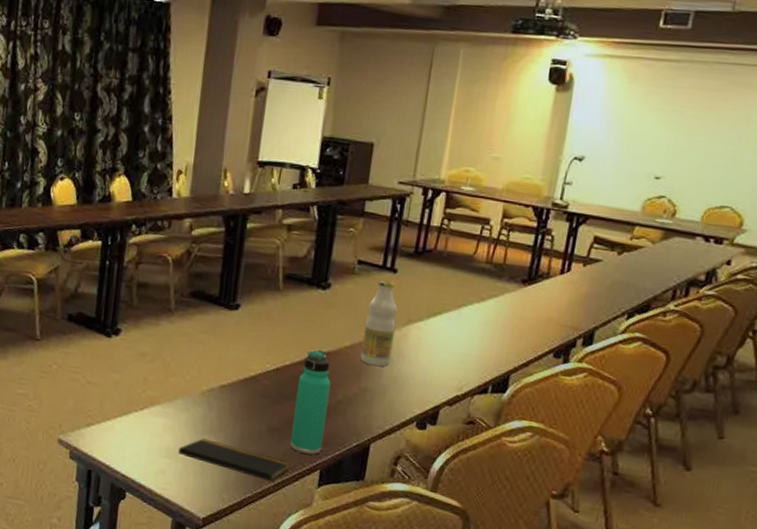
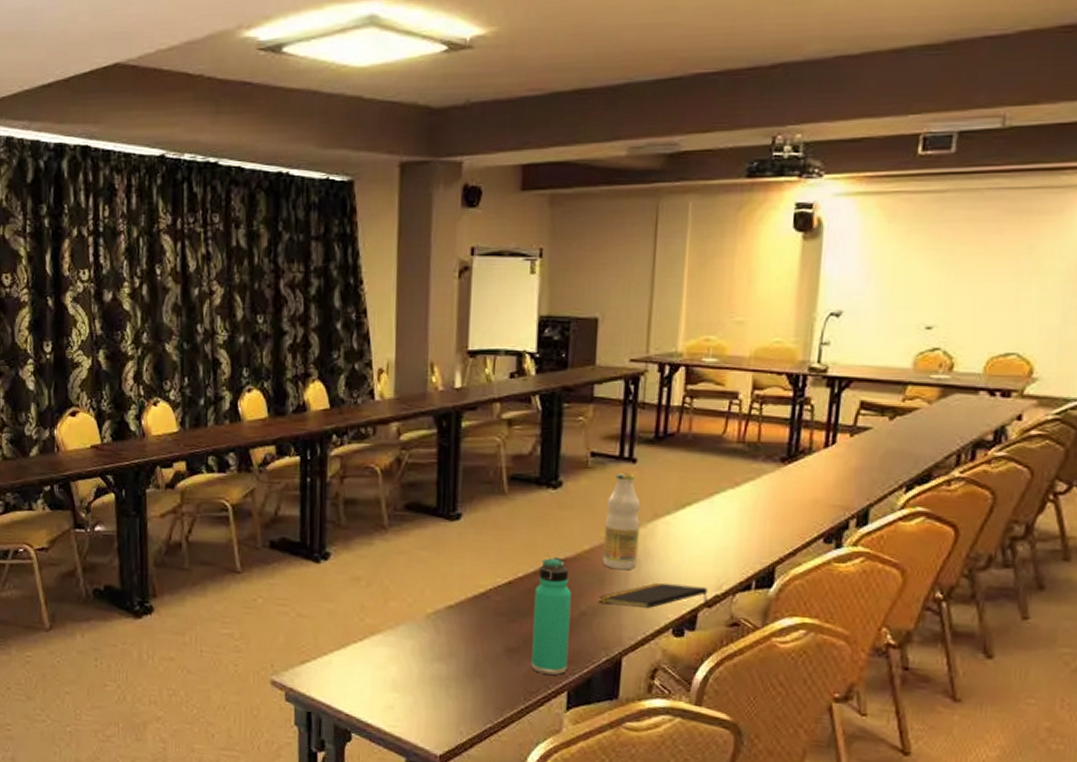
notepad: present [178,438,290,493] -> none [406,666,533,722]
notepad: none [354,380,450,403] -> present [598,583,708,609]

